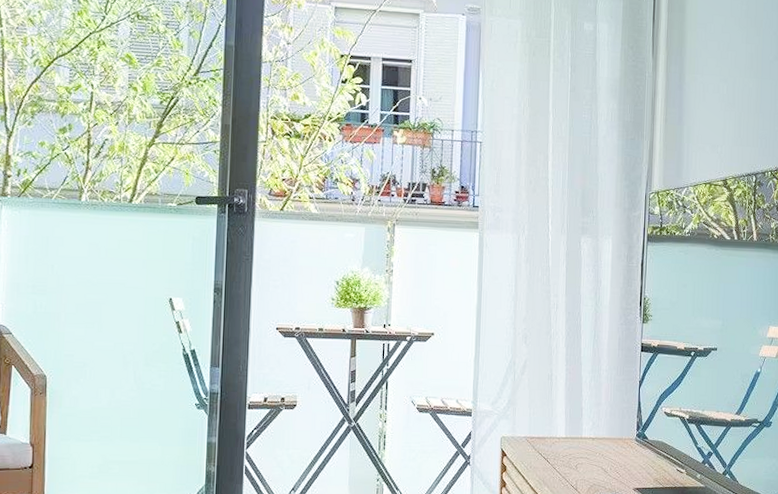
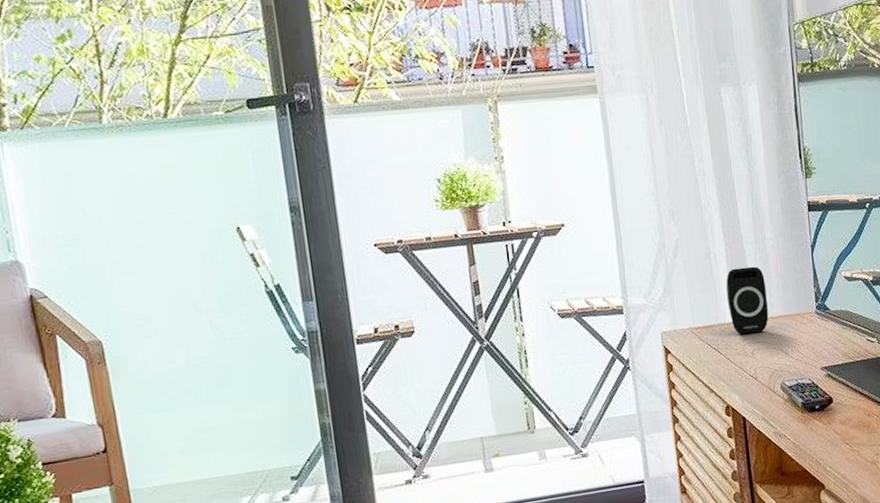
speaker: none [561,391,596,450] -> present [726,266,769,335]

